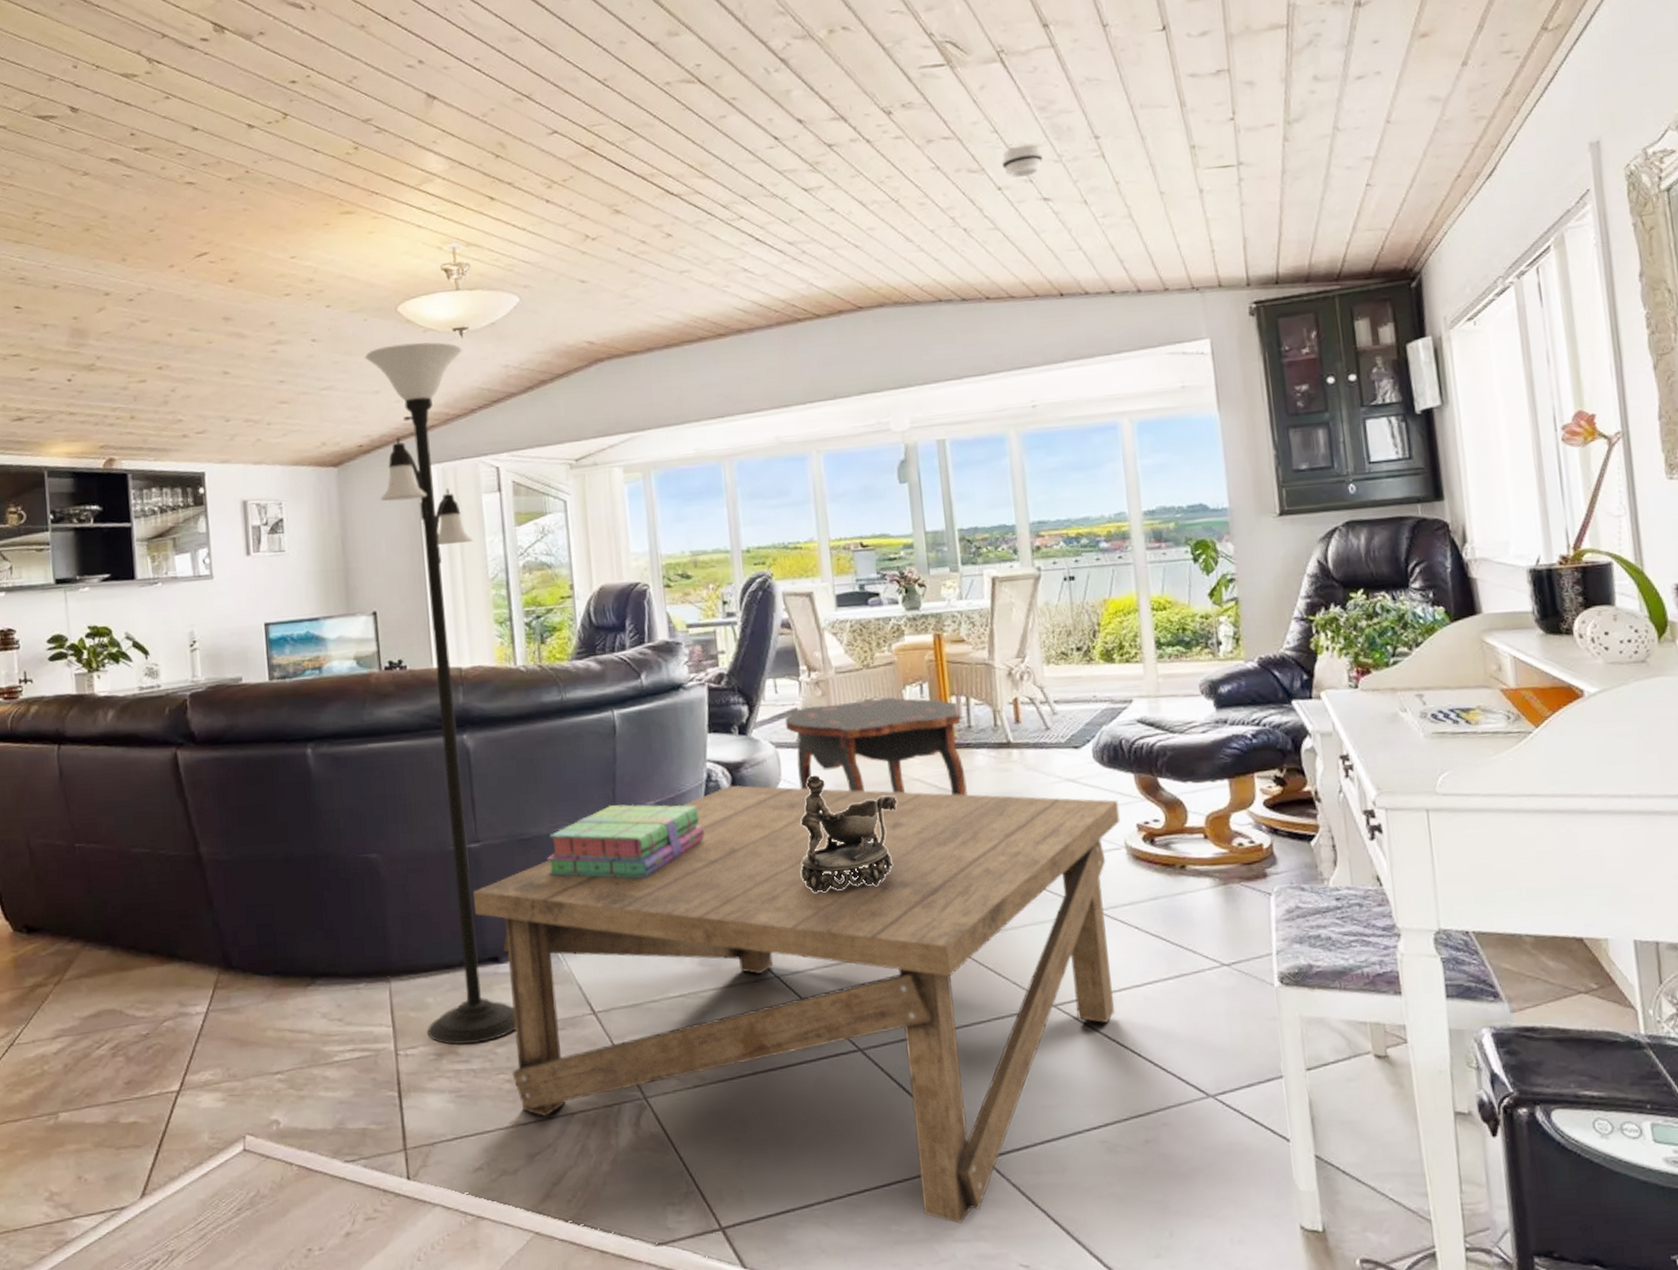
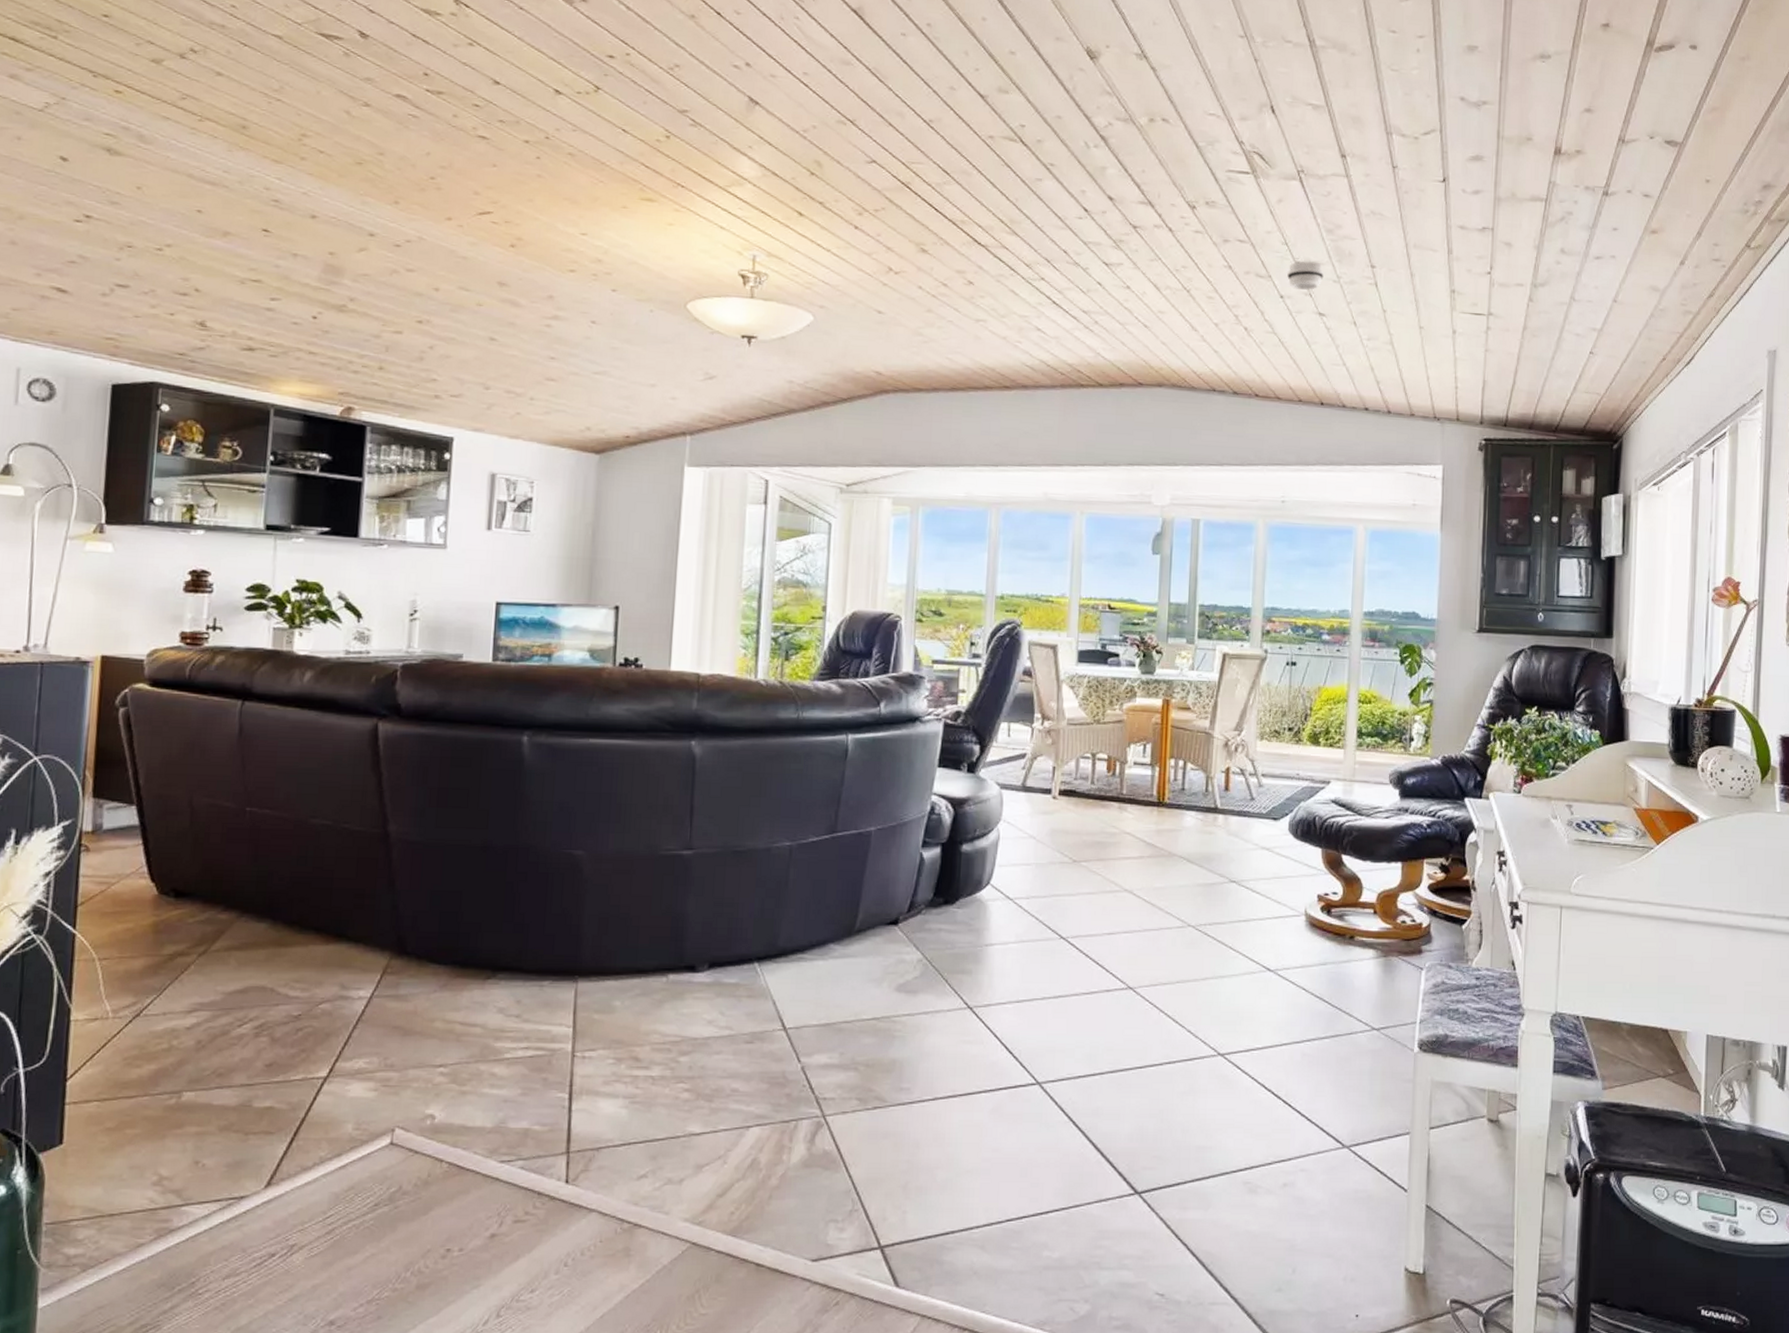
floor lamp: present [365,342,516,1045] -> none [609,341,748,1051]
coffee table: present [472,784,1121,1224] -> none [677,820,1305,1252]
stack of books: present [546,804,705,879] -> none [758,826,921,901]
side table: present [784,697,968,796] -> none [1012,752,1176,853]
decorative bowl: present [800,775,898,892] -> none [1007,818,1108,930]

